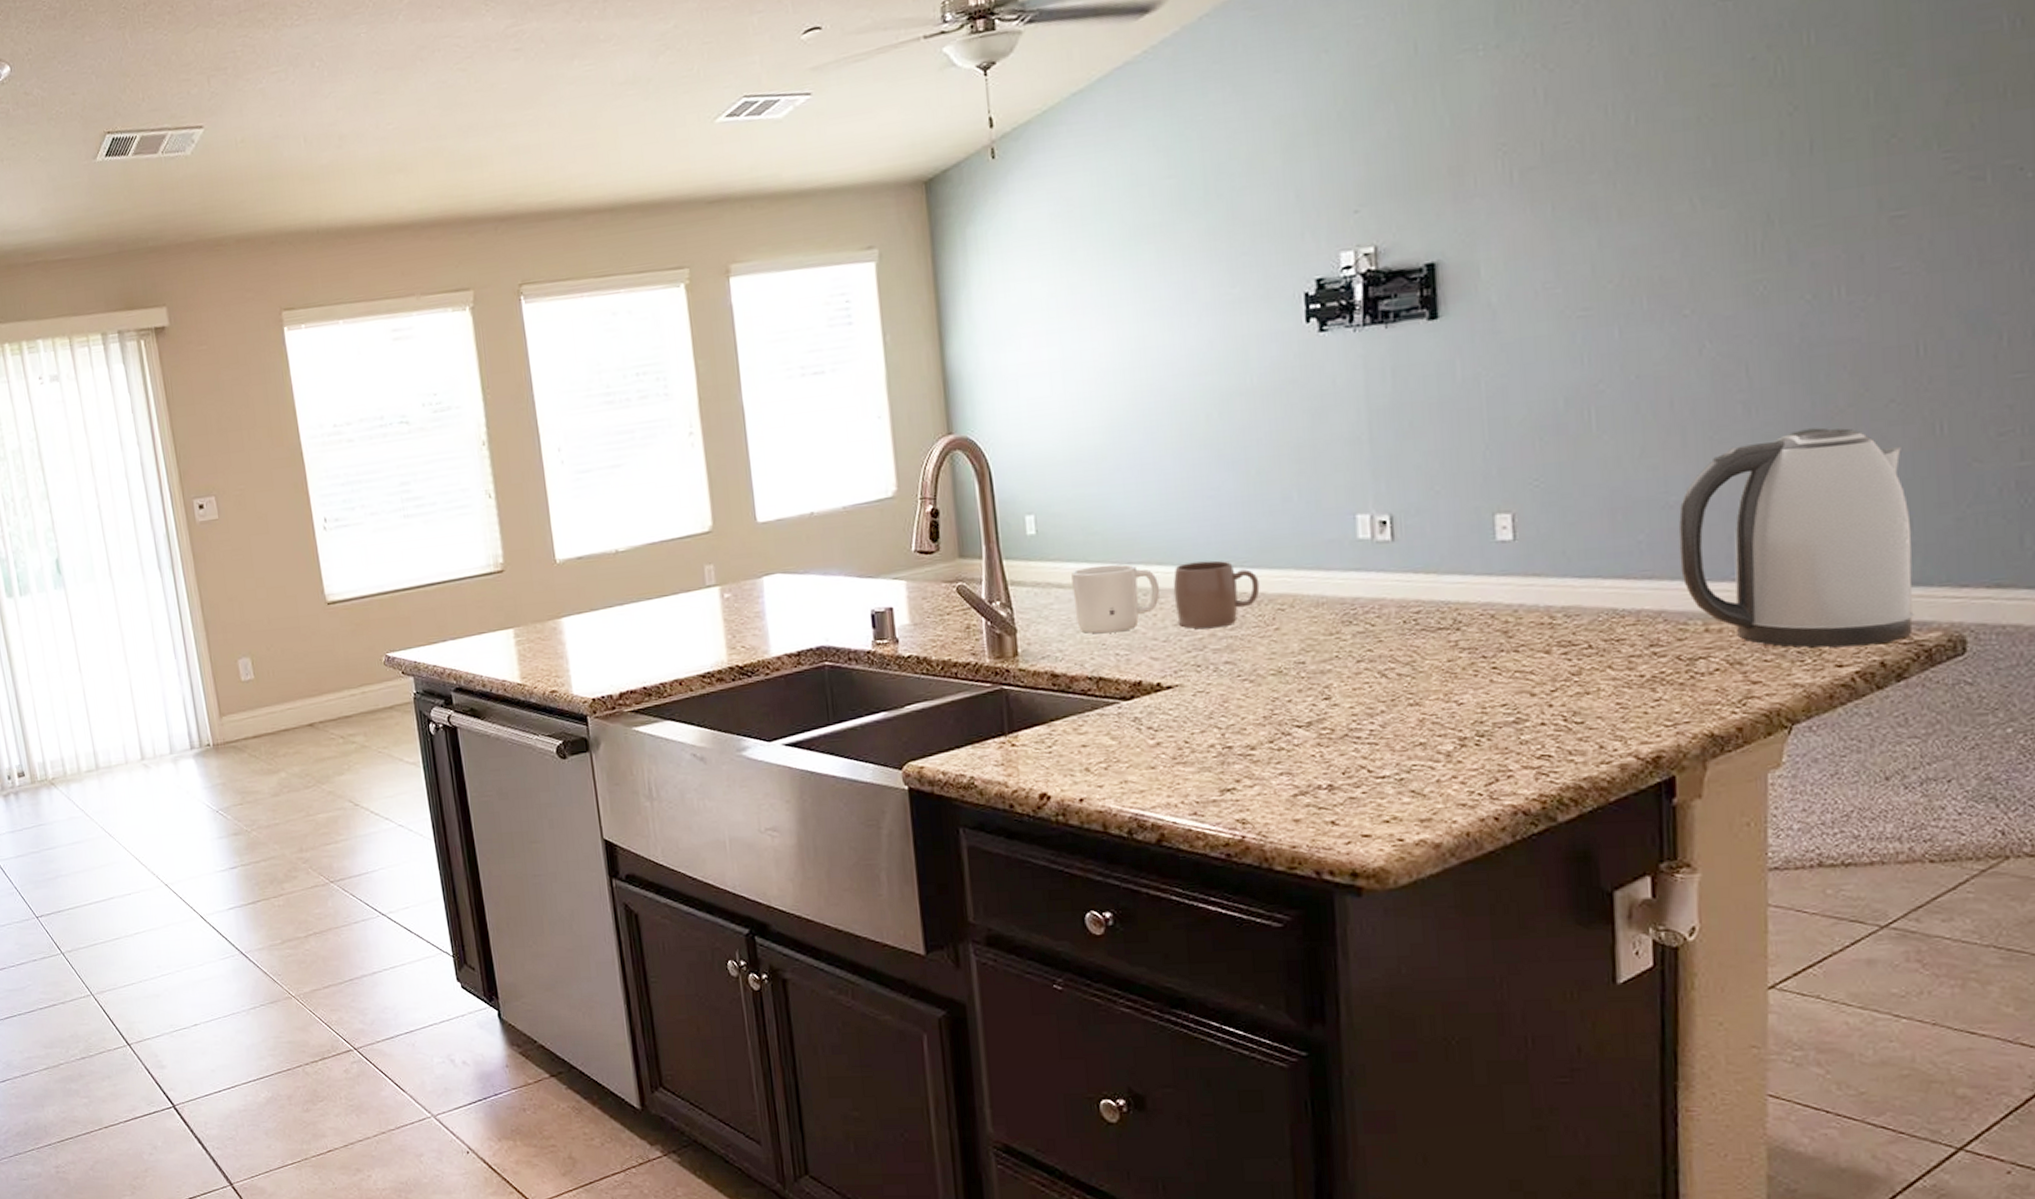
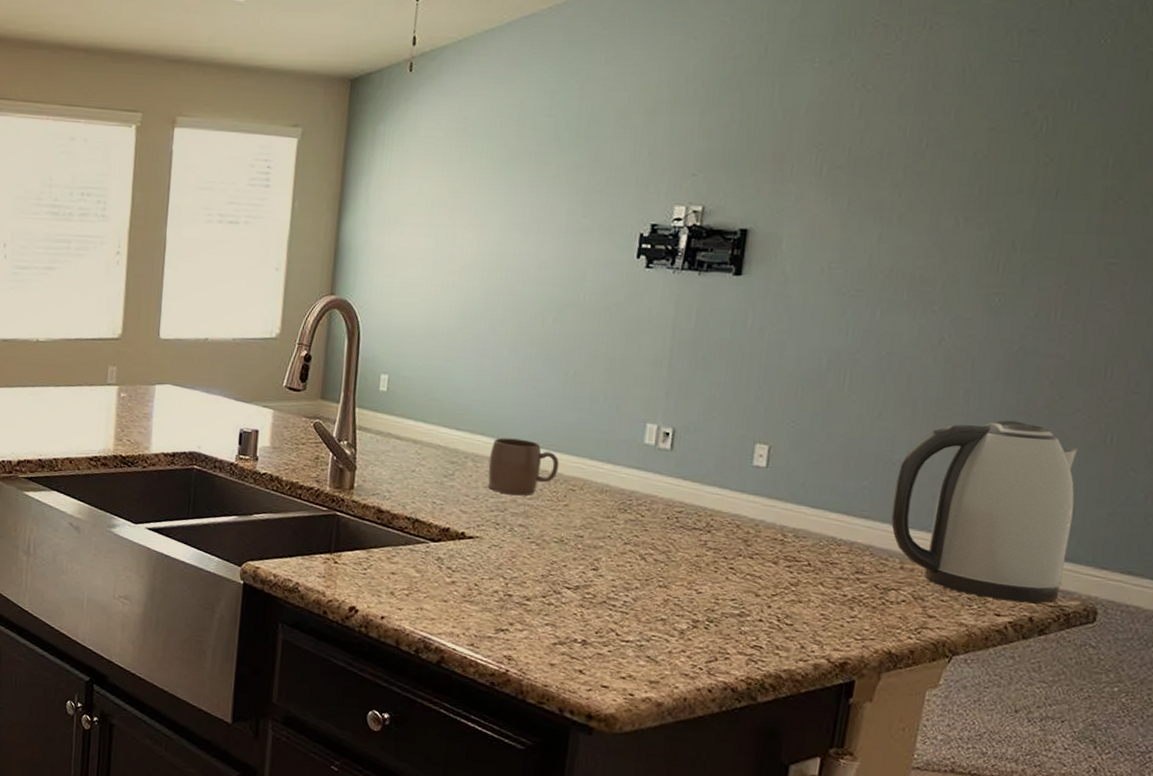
mug: present [1071,564,1159,634] -> none [406,426,478,485]

